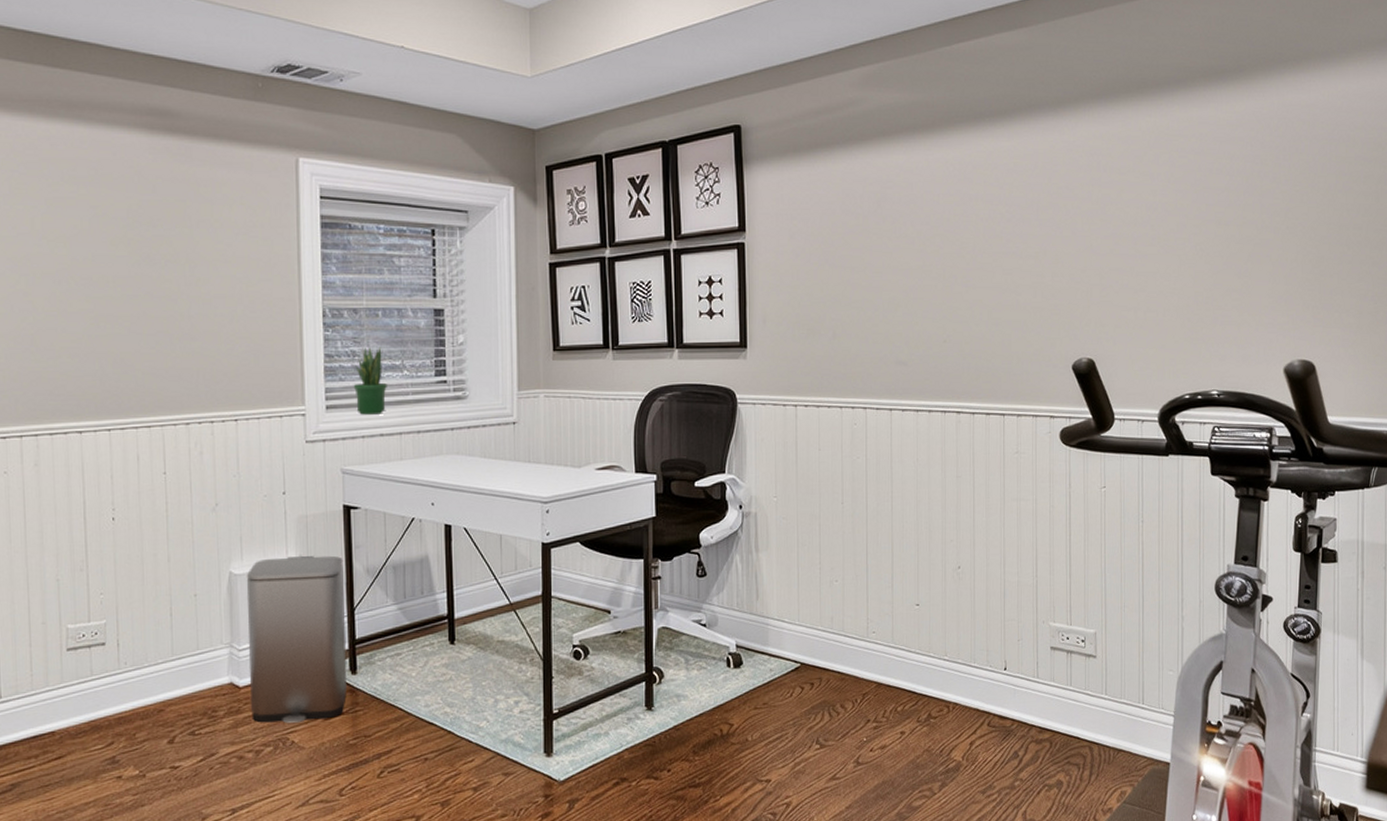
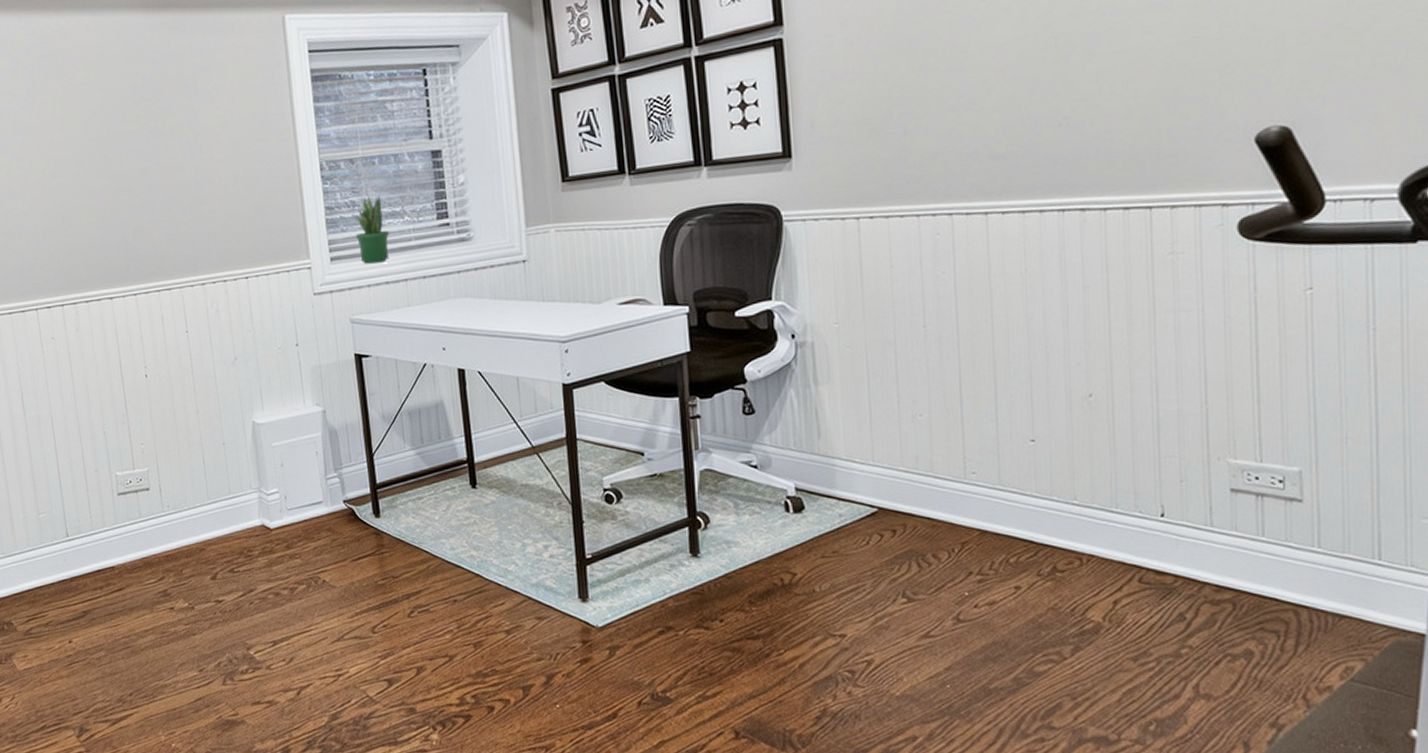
pedal bin: present [246,555,347,724] -> none [268,403,372,564]

